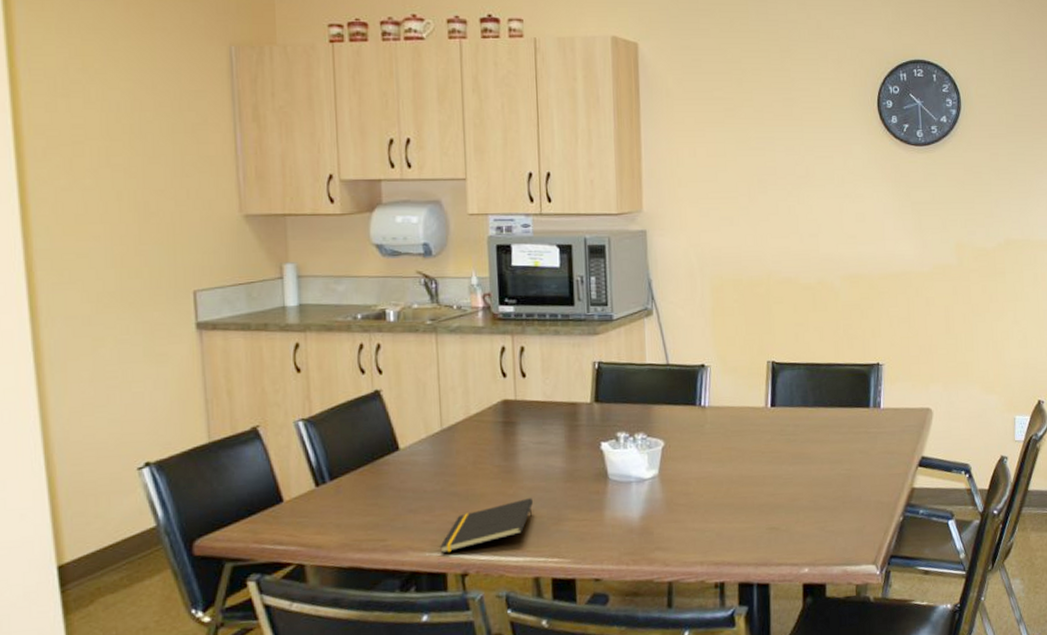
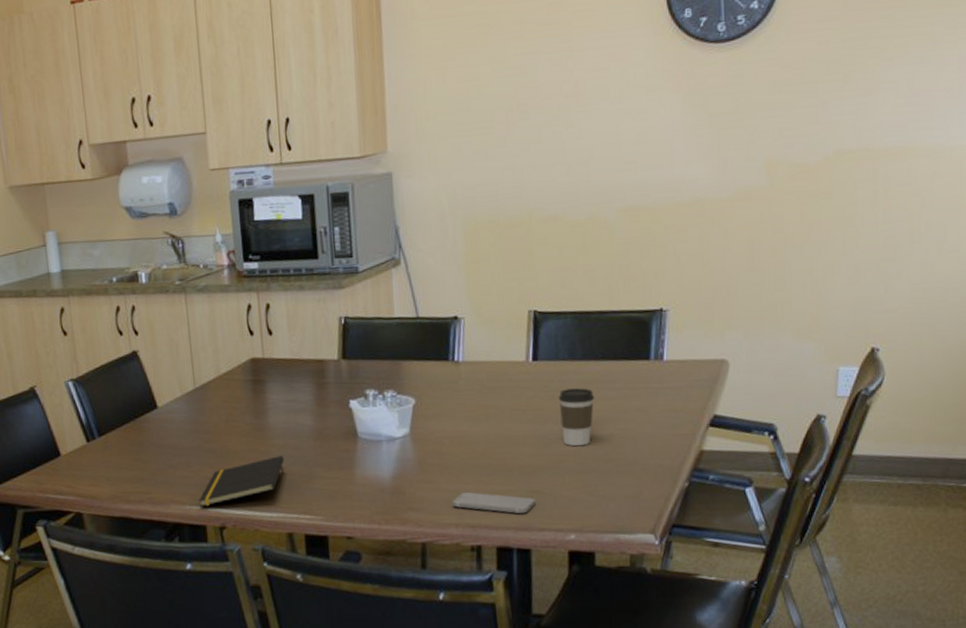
smartphone: none [697,530,774,550] -> present [451,491,536,514]
coffee cup: none [793,432,825,486] -> present [558,388,595,447]

